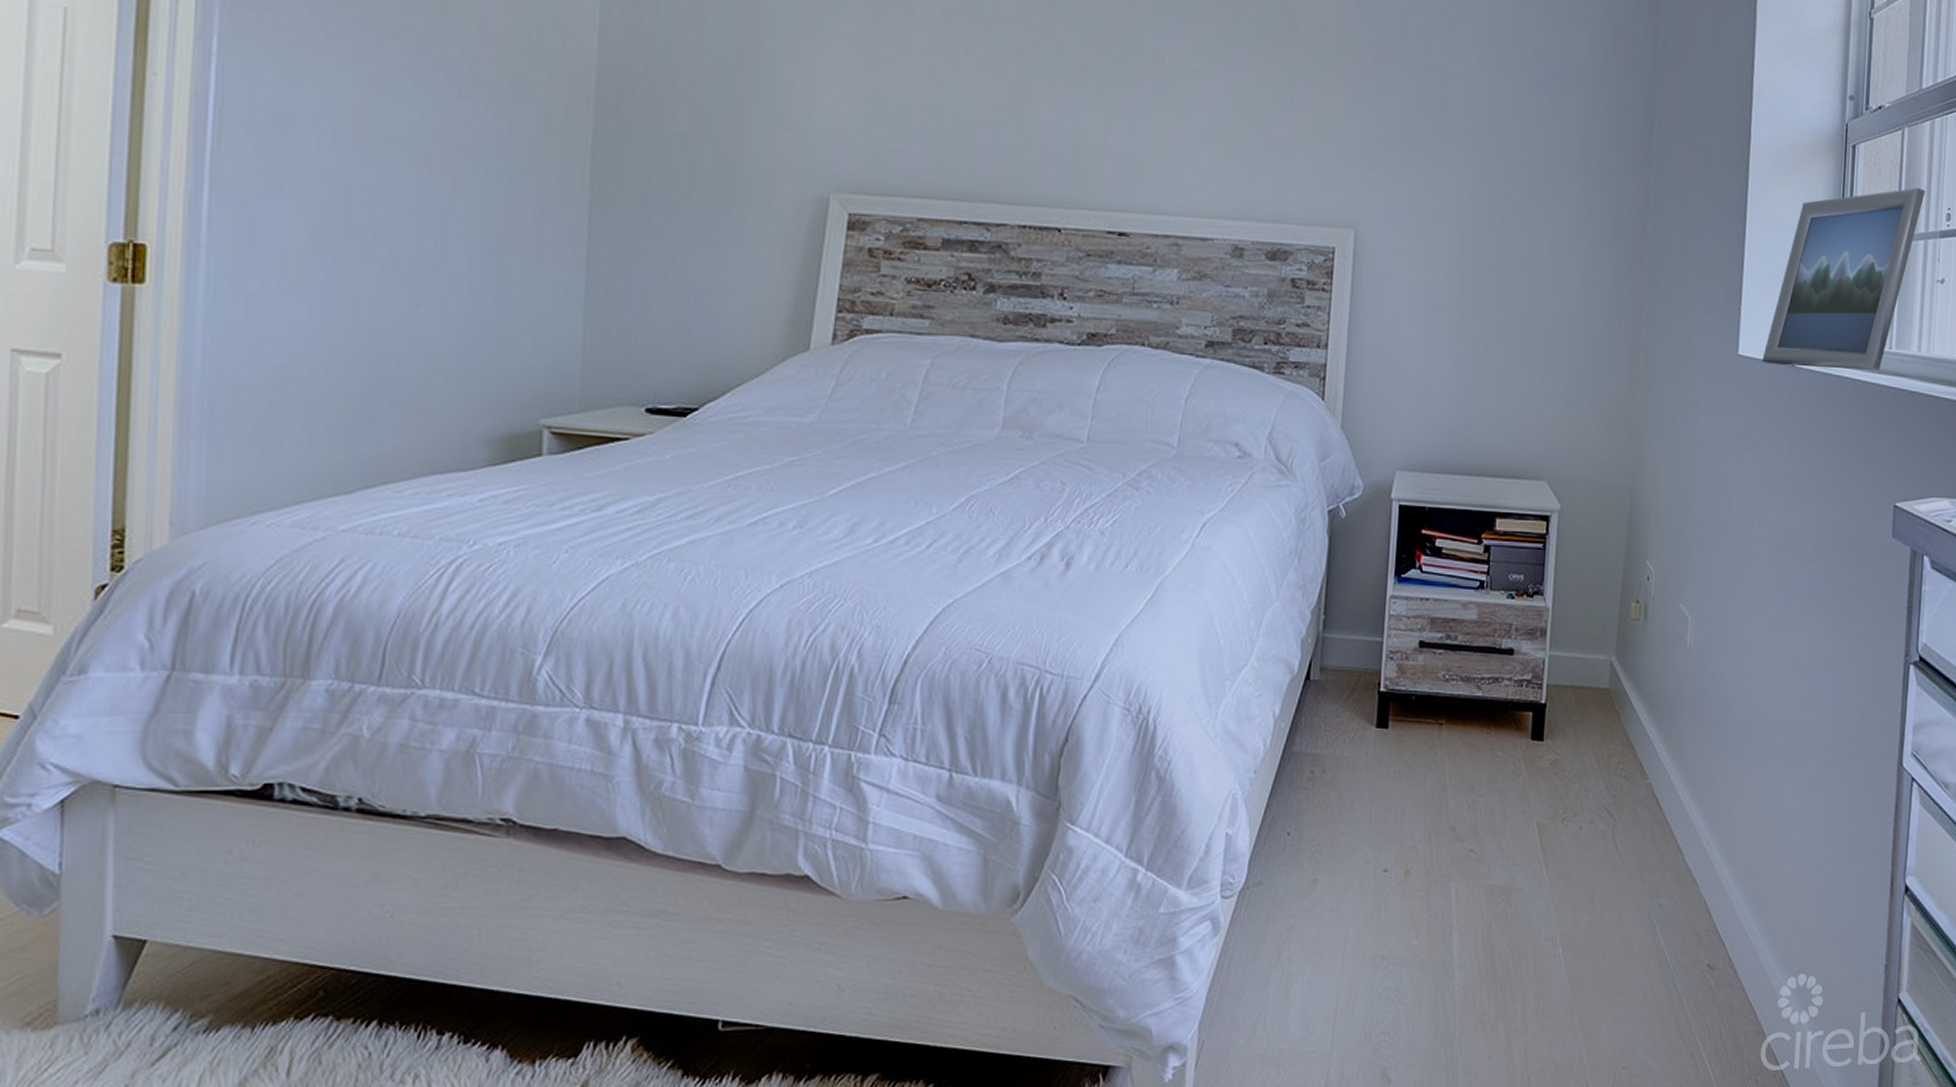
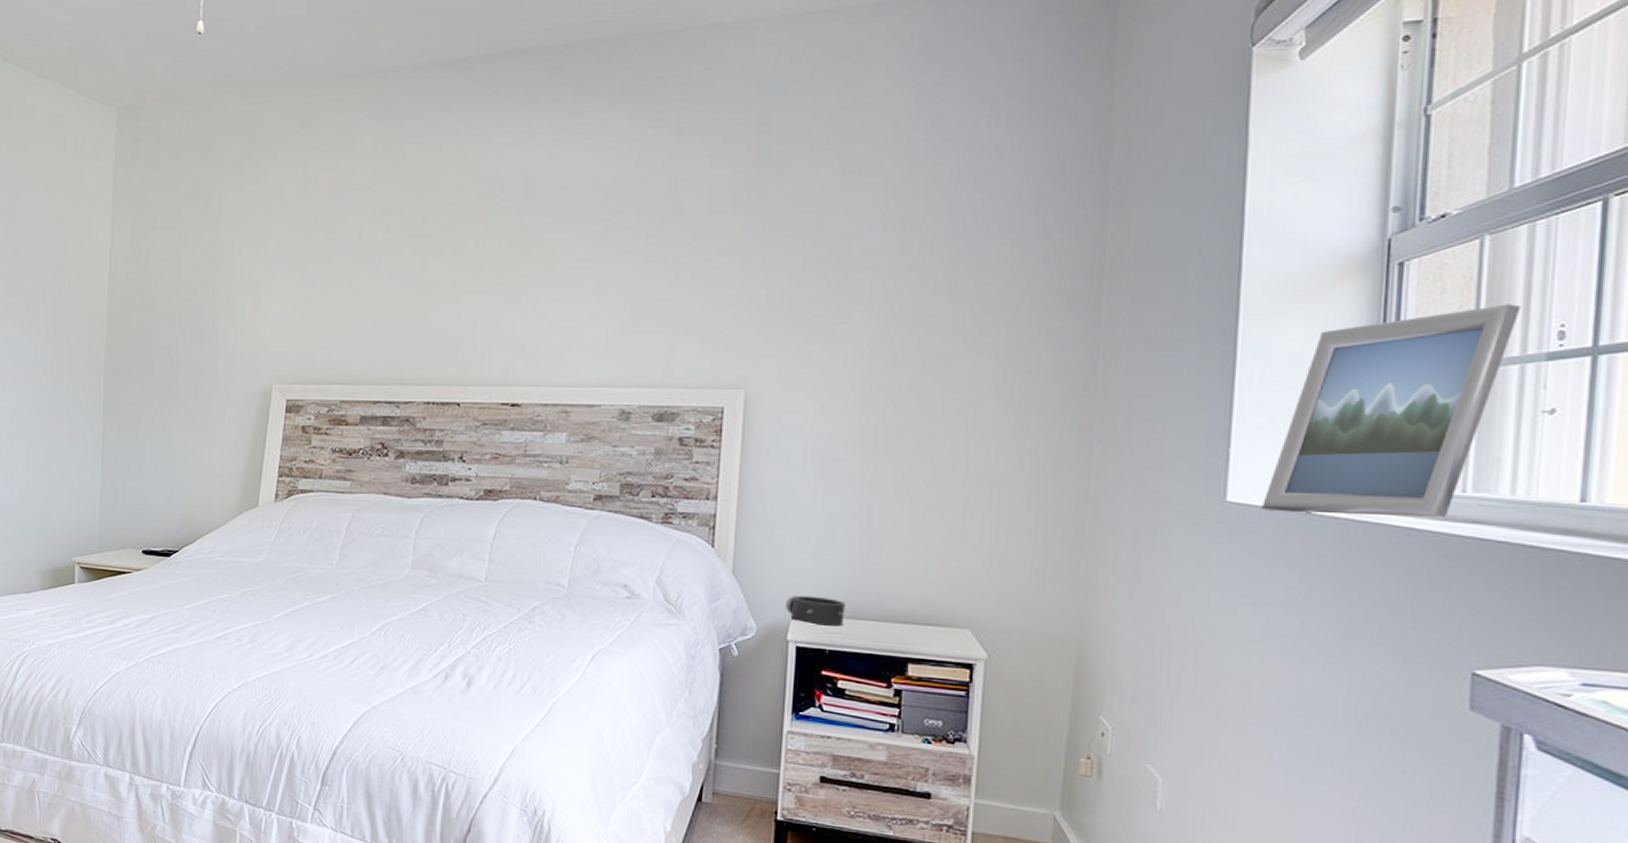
alarm clock: none [1389,450,1448,482] -> present [784,595,851,627]

